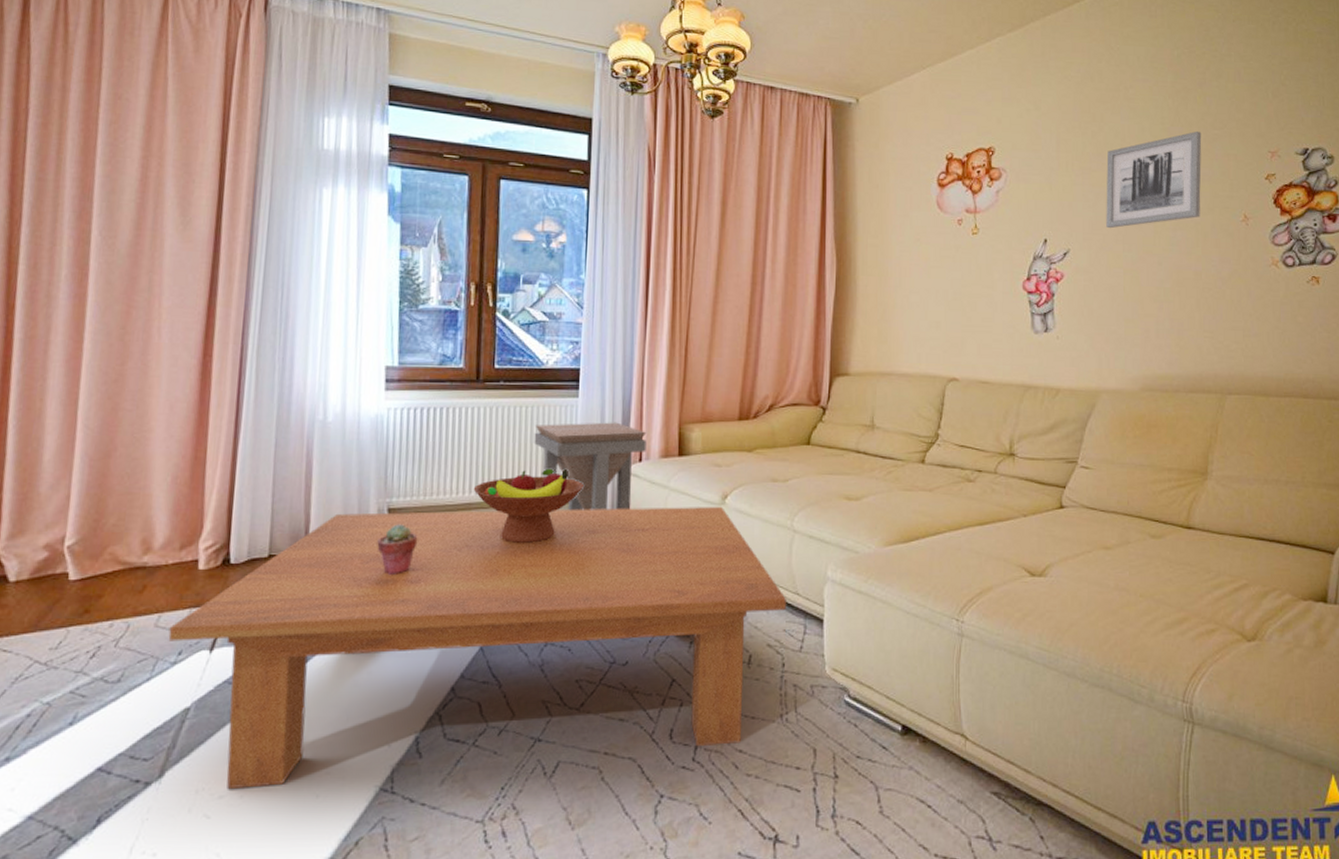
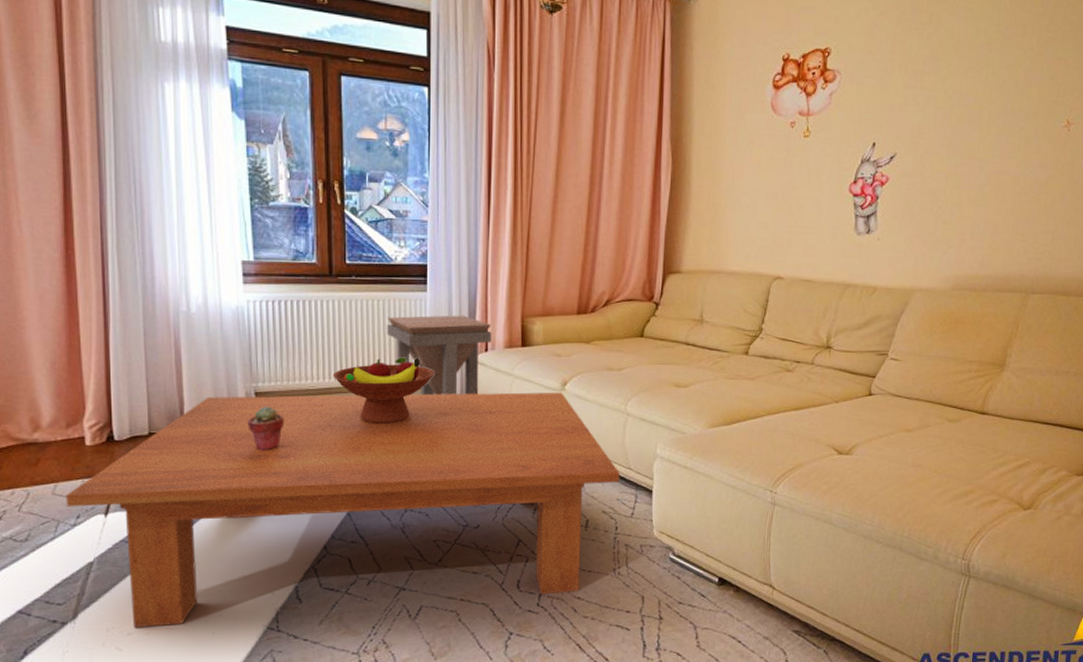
wall art: present [1106,131,1202,229] -> none [933,34,1036,133]

